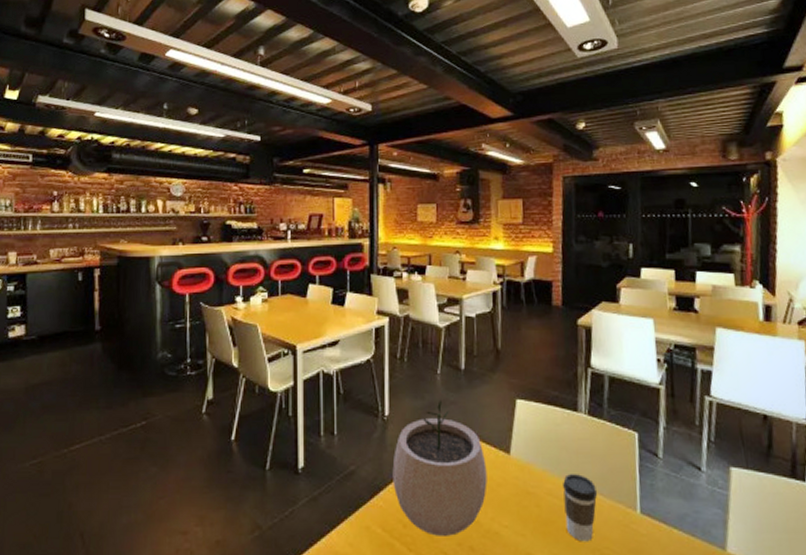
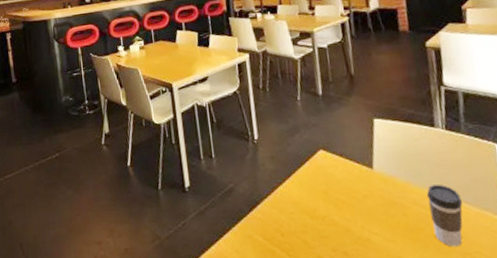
plant pot: present [392,401,487,536] -> none [266,124,355,243]

